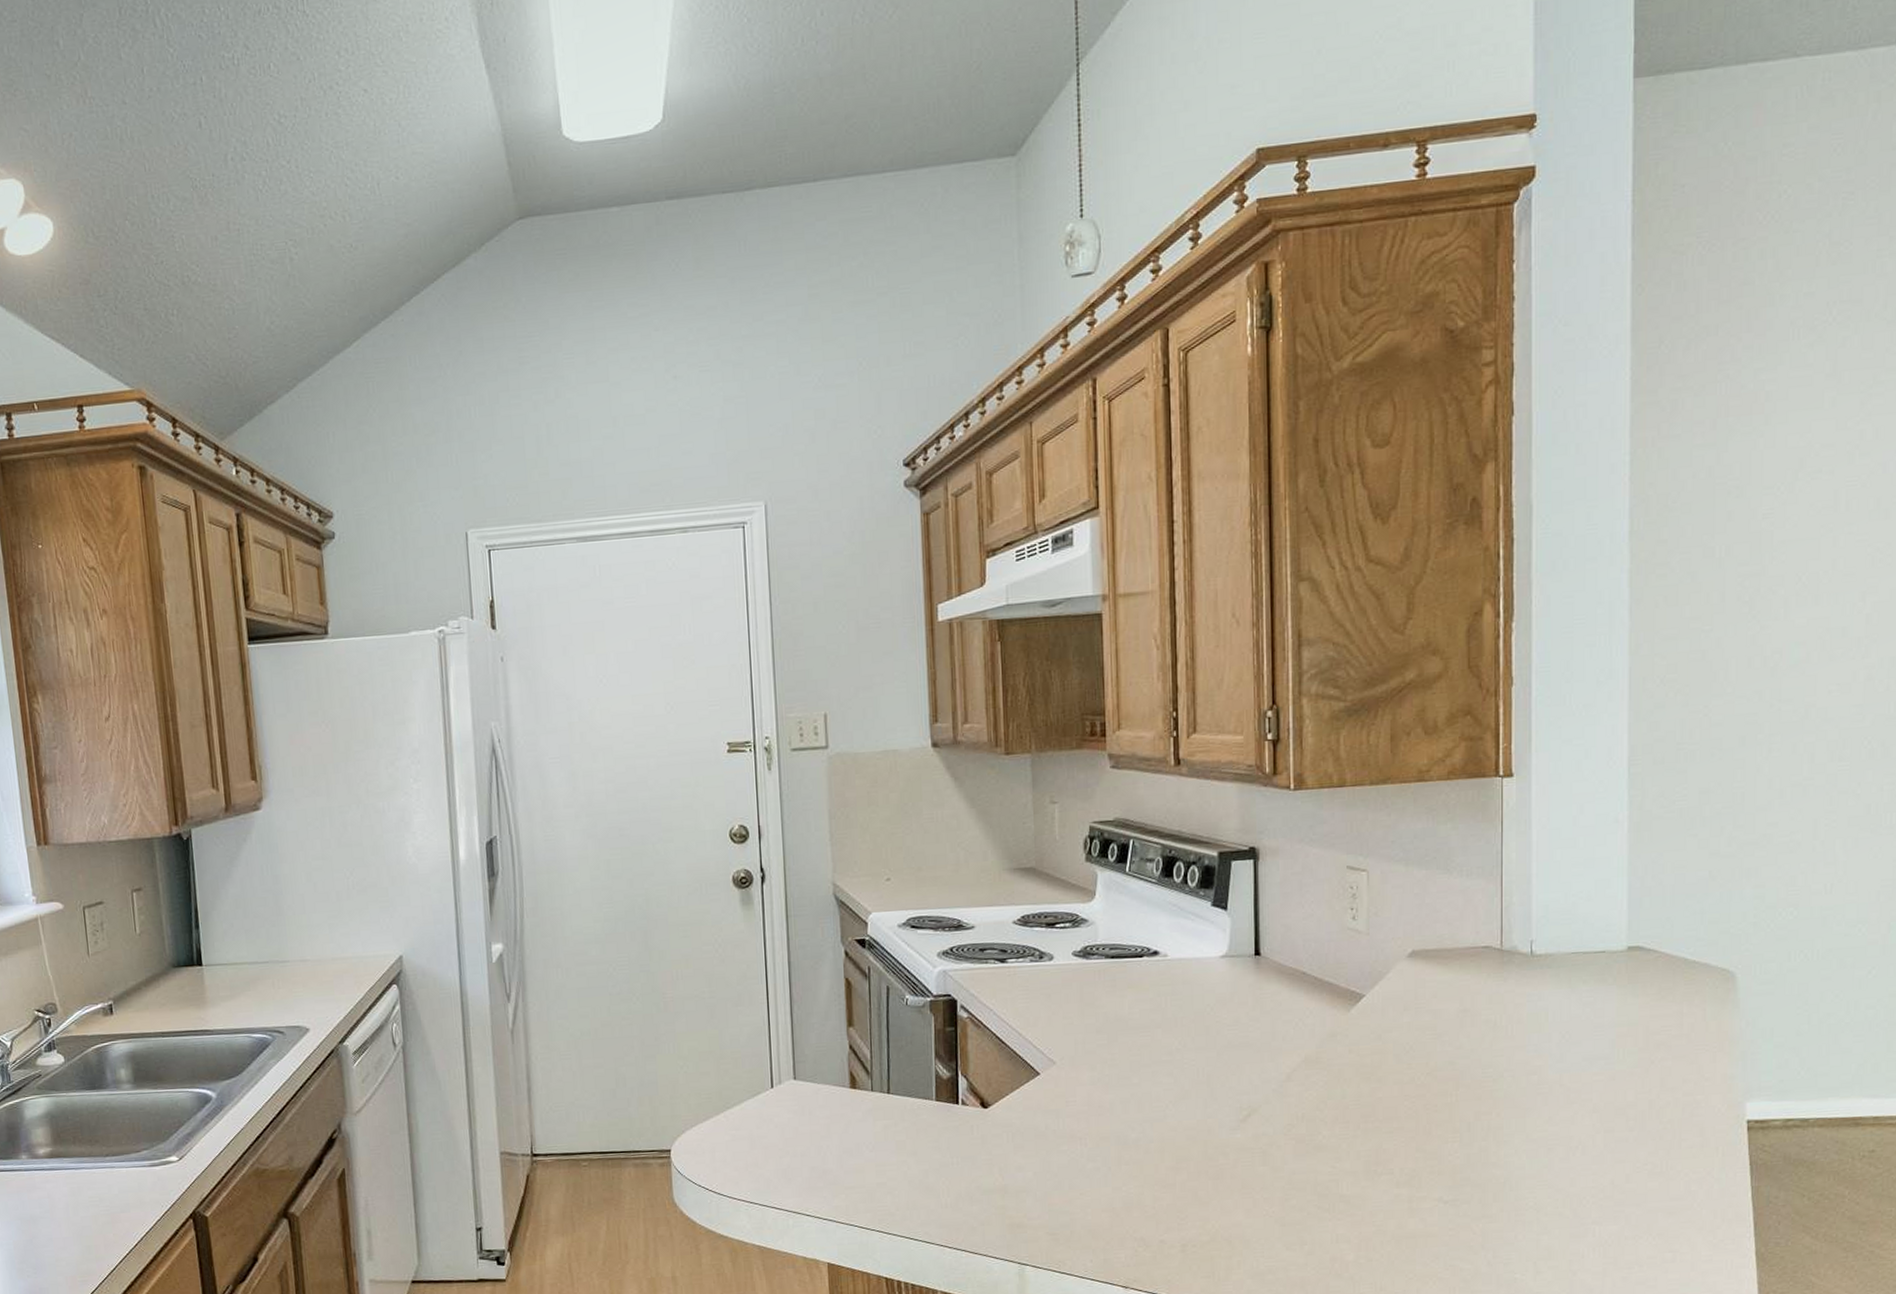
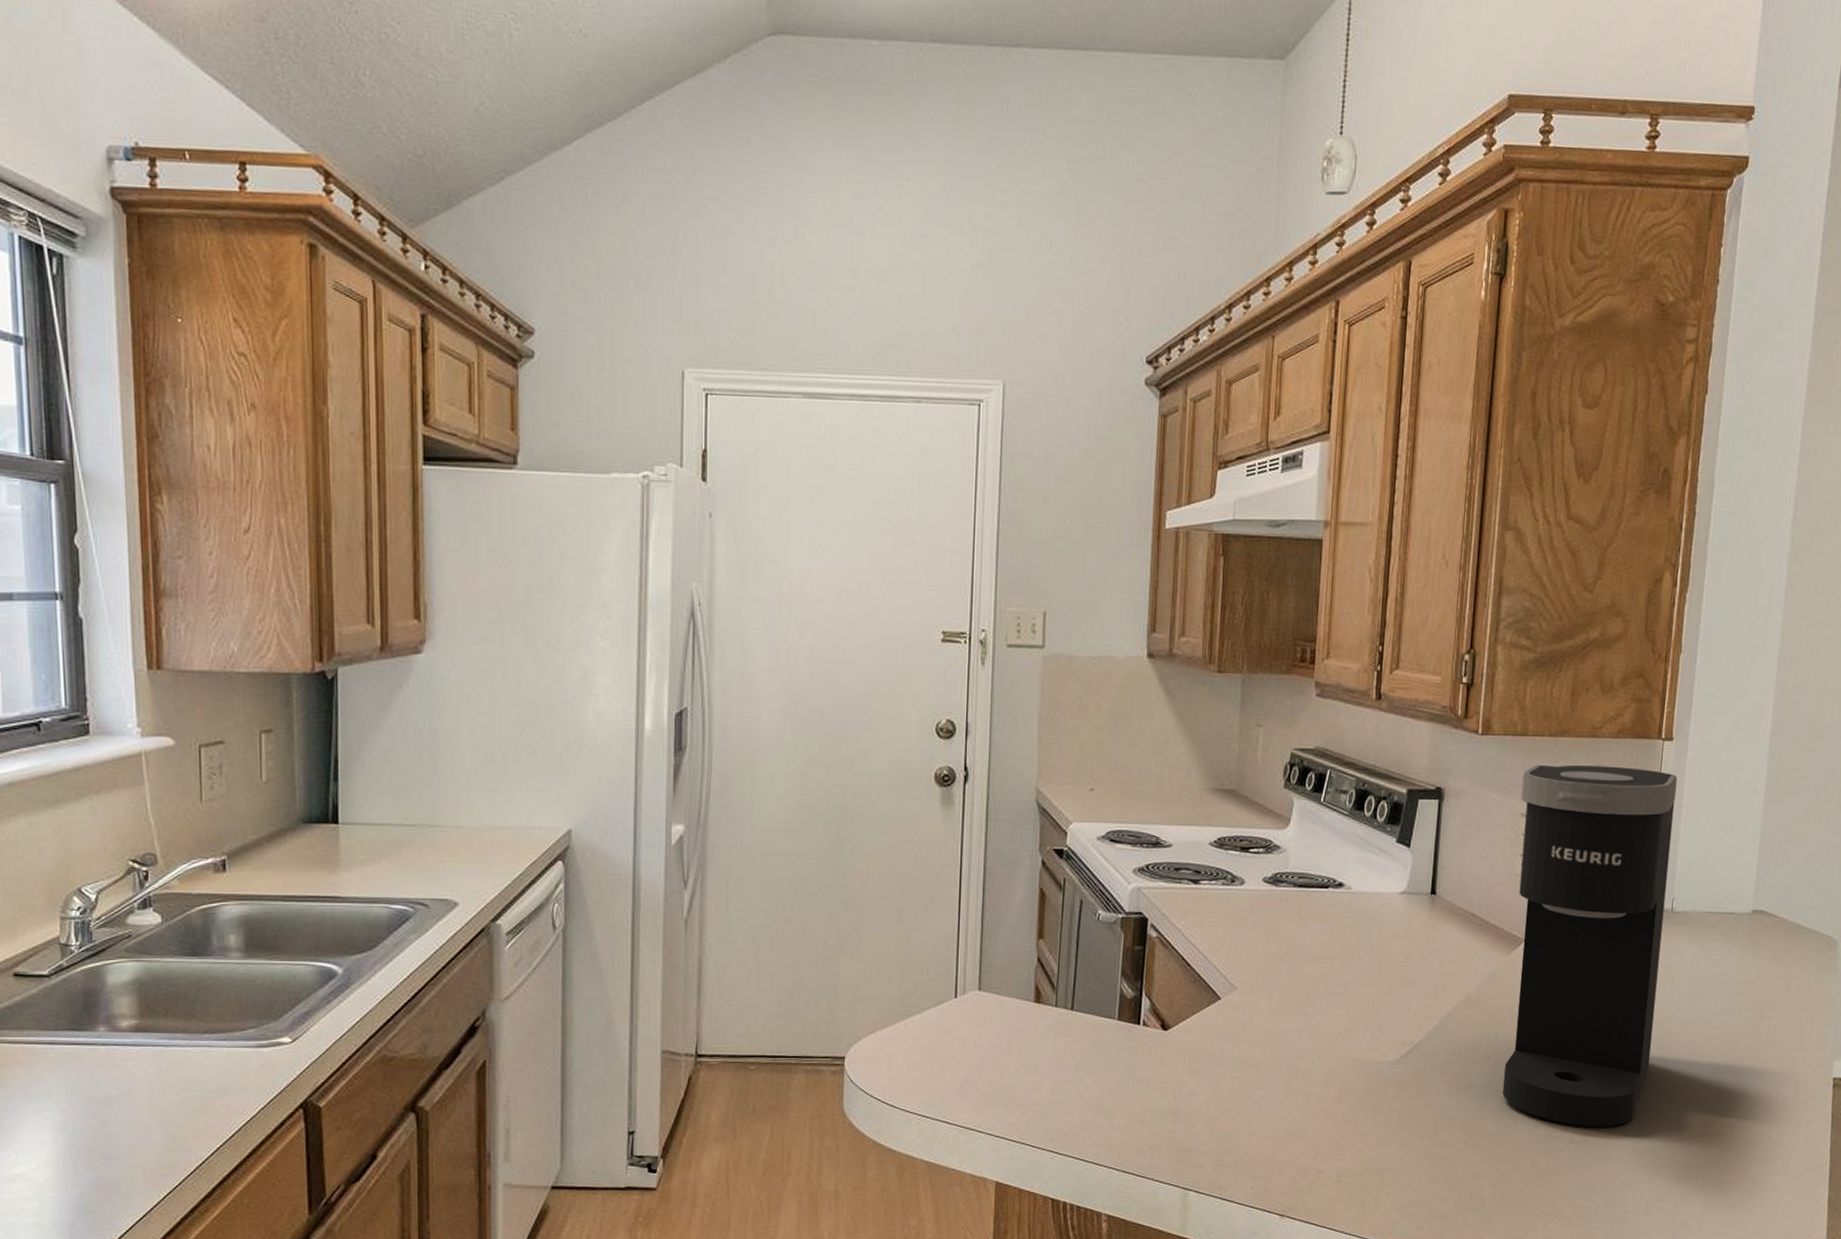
coffee maker: none [1345,808,1523,1186] -> present [1502,764,1677,1128]

